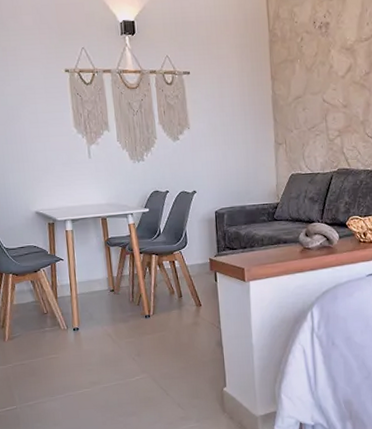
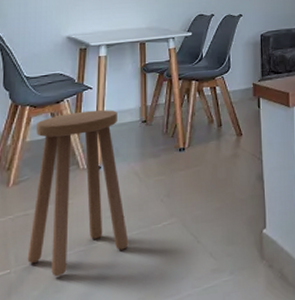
stool: none [20,279,109,414] -> present [27,109,129,277]

